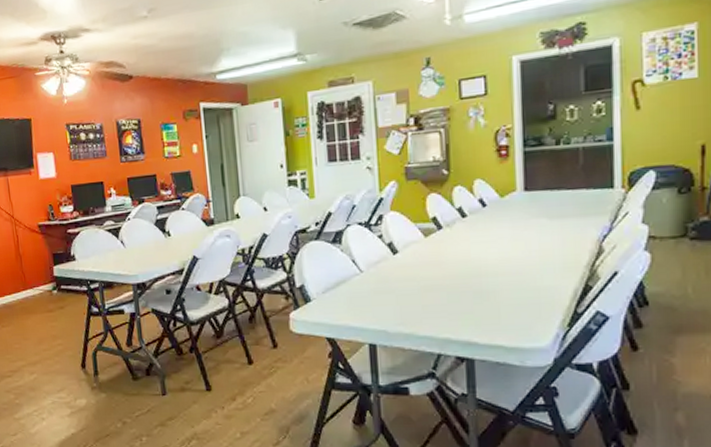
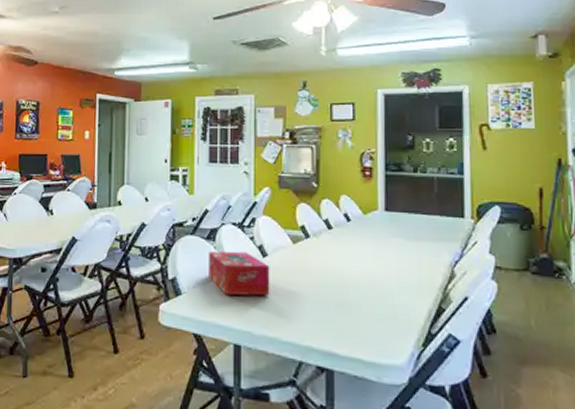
tissue box: none [336,251,403,297] -> present [209,251,270,296]

